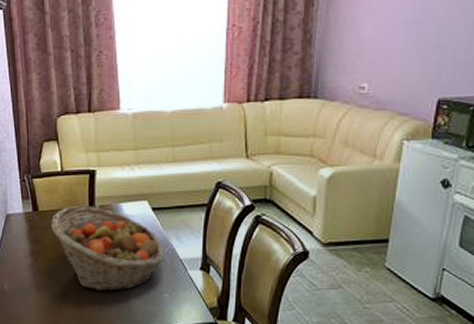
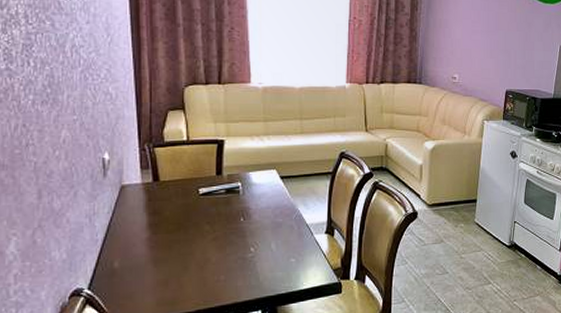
fruit basket: present [51,206,164,291] -> none [174,176,292,261]

